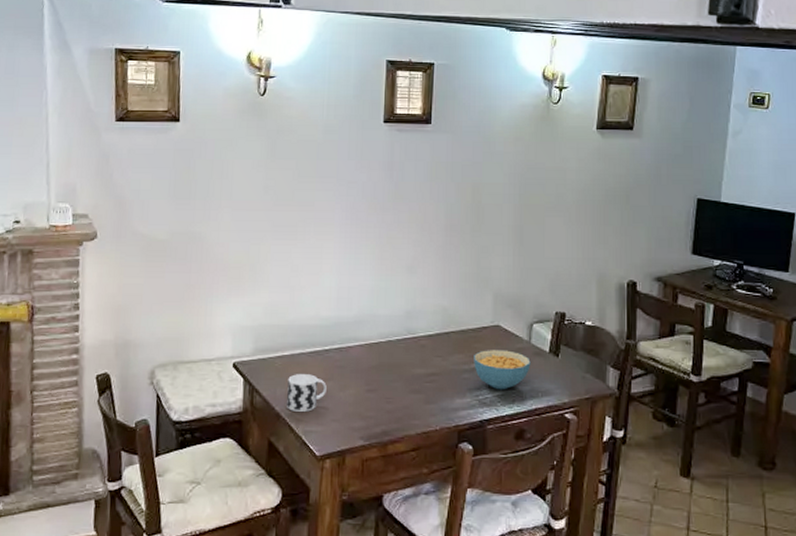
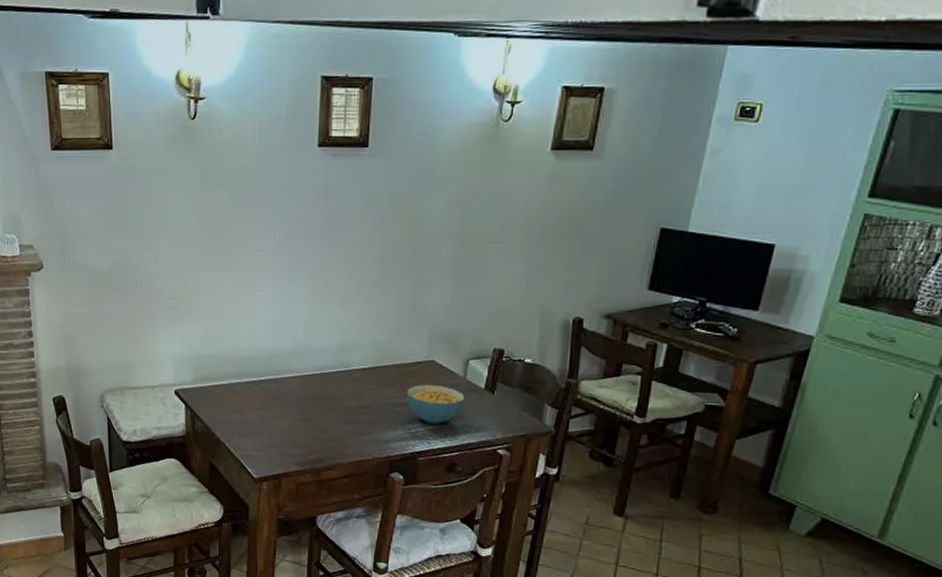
cup: present [287,374,327,412] -> none [226,402,263,438]

